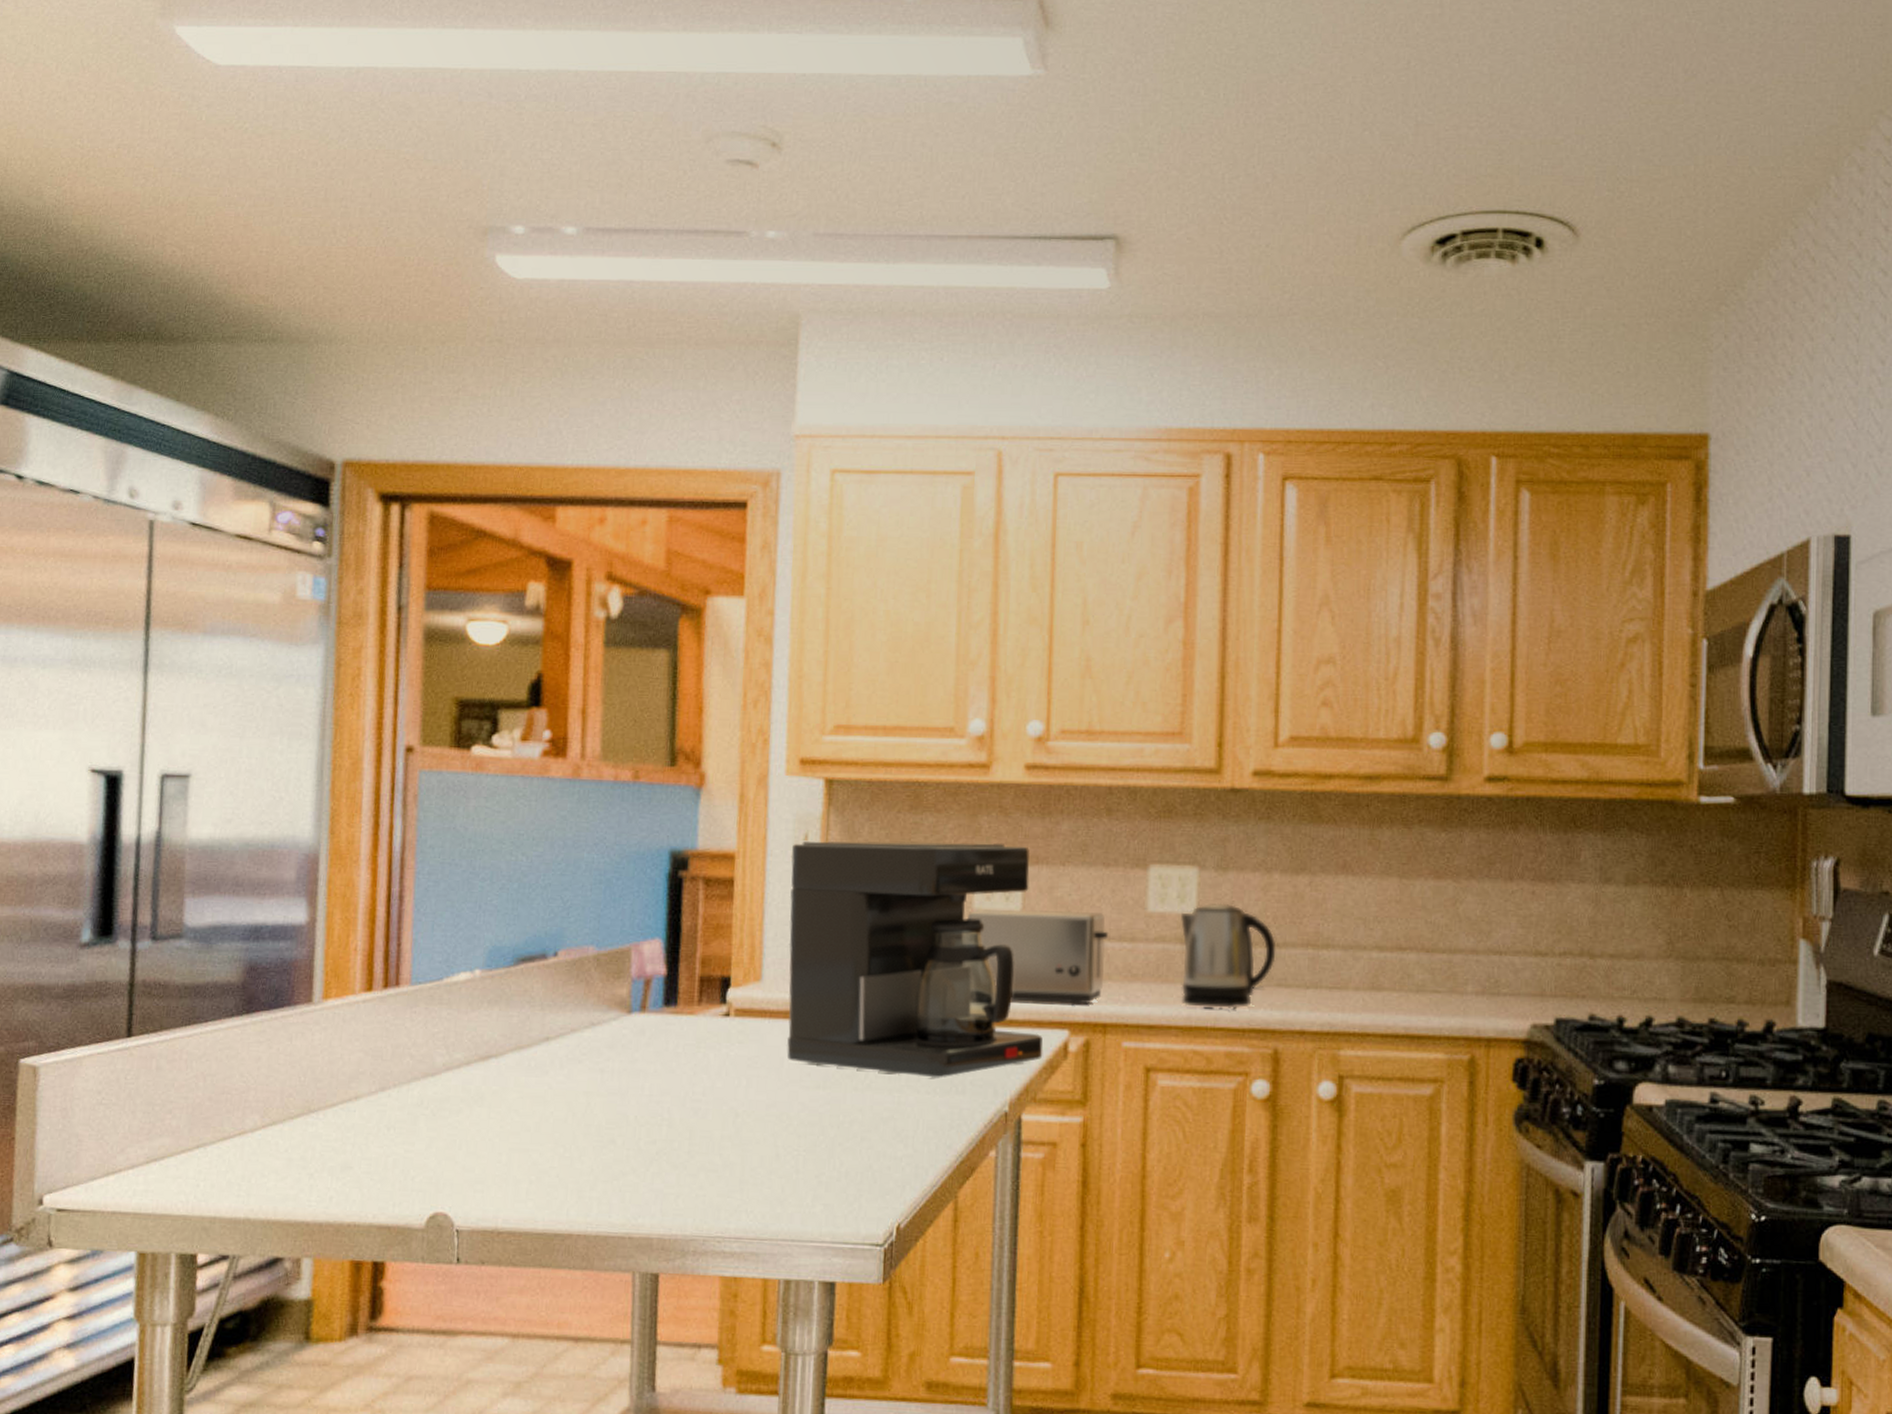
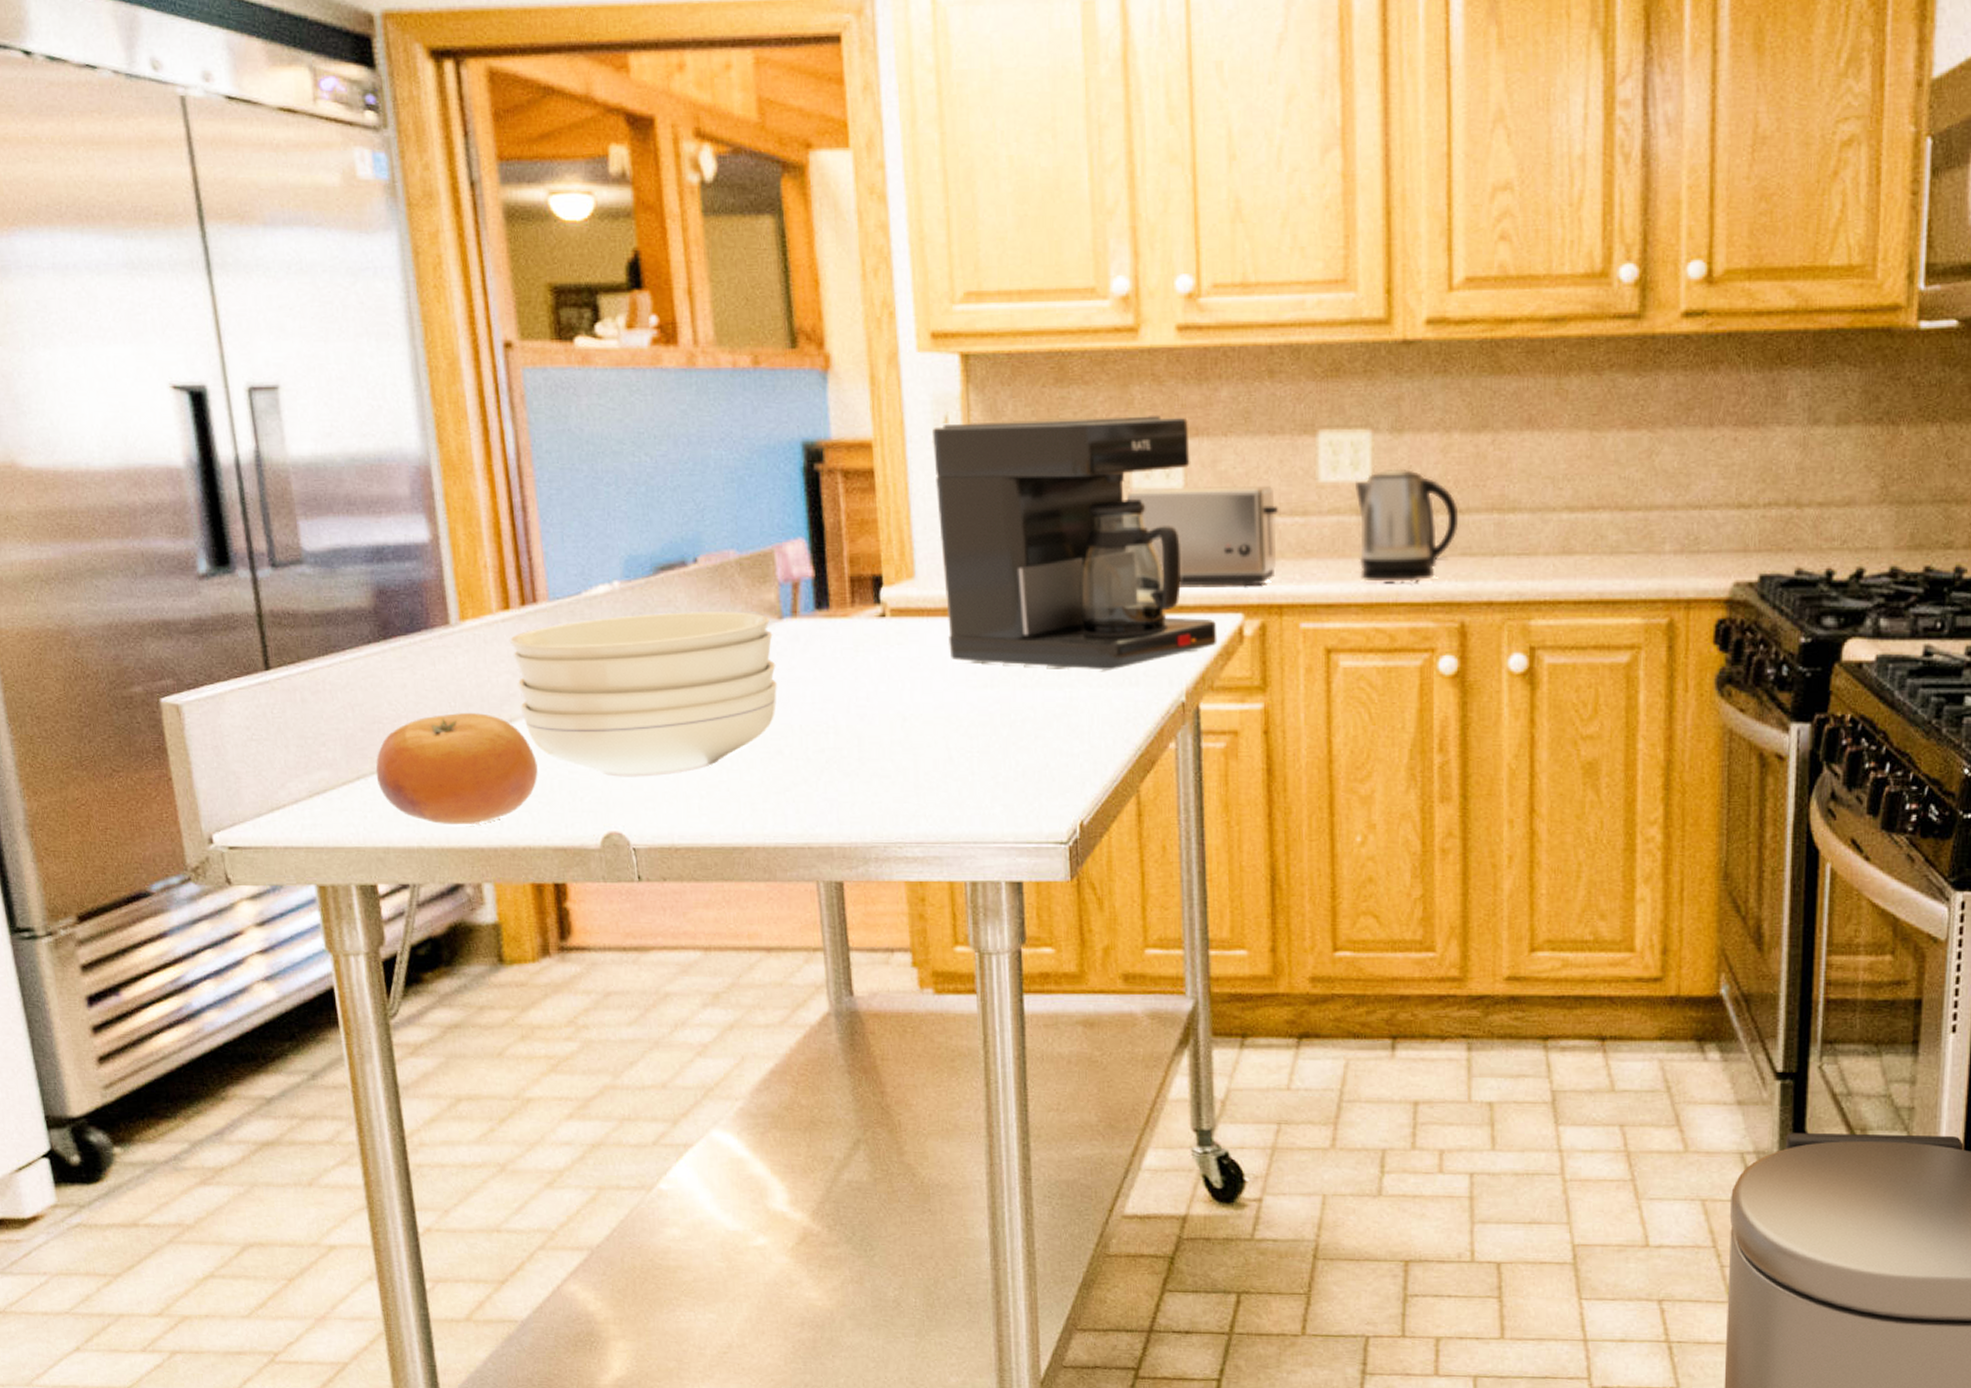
fruit: none [215,1088,375,1199] -> present [375,713,538,826]
bowl: none [367,1001,620,1160] -> present [509,611,777,777]

